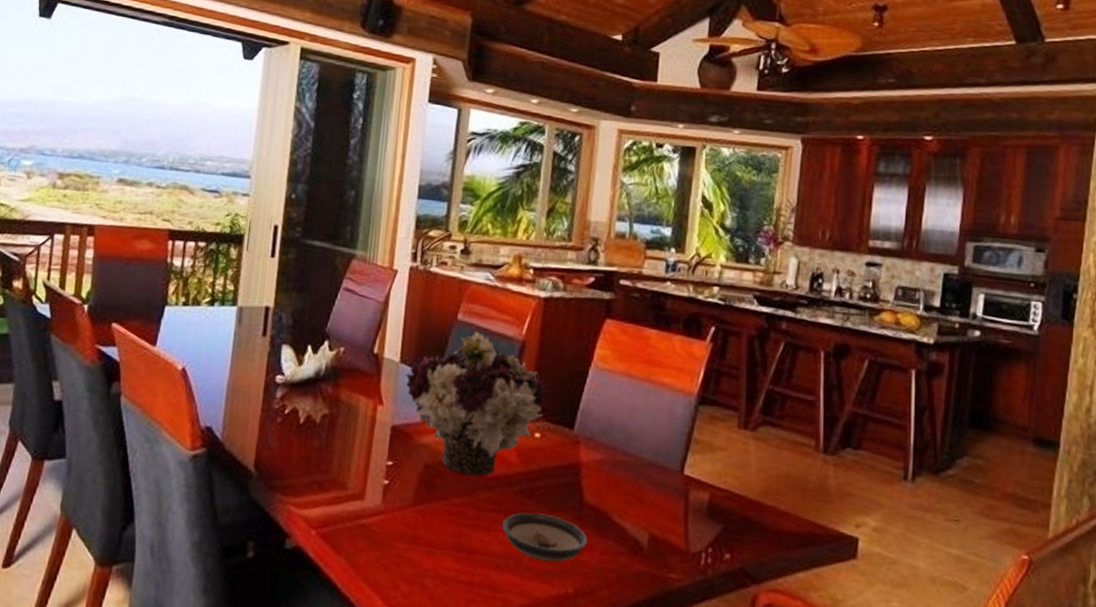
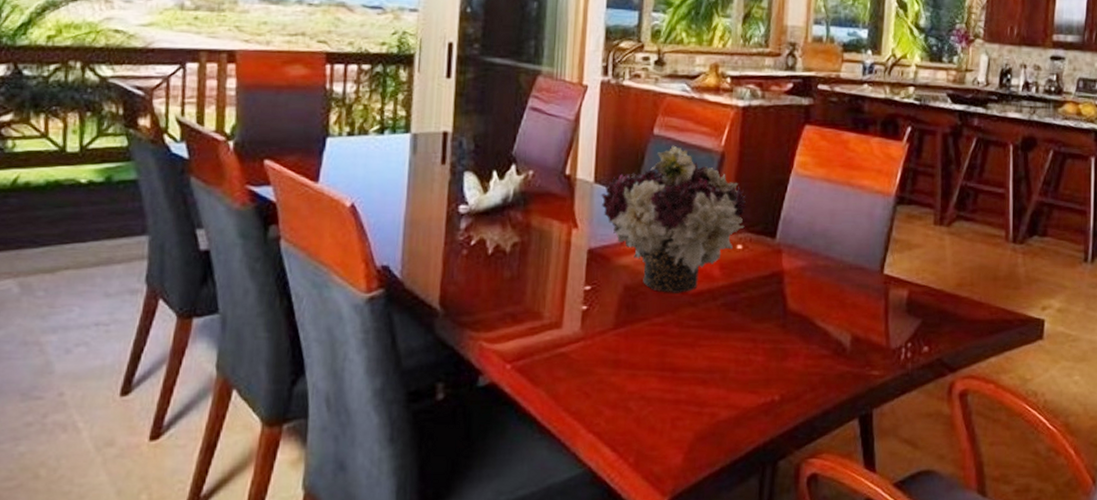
saucer: present [502,512,587,563] -> none [707,324,792,372]

